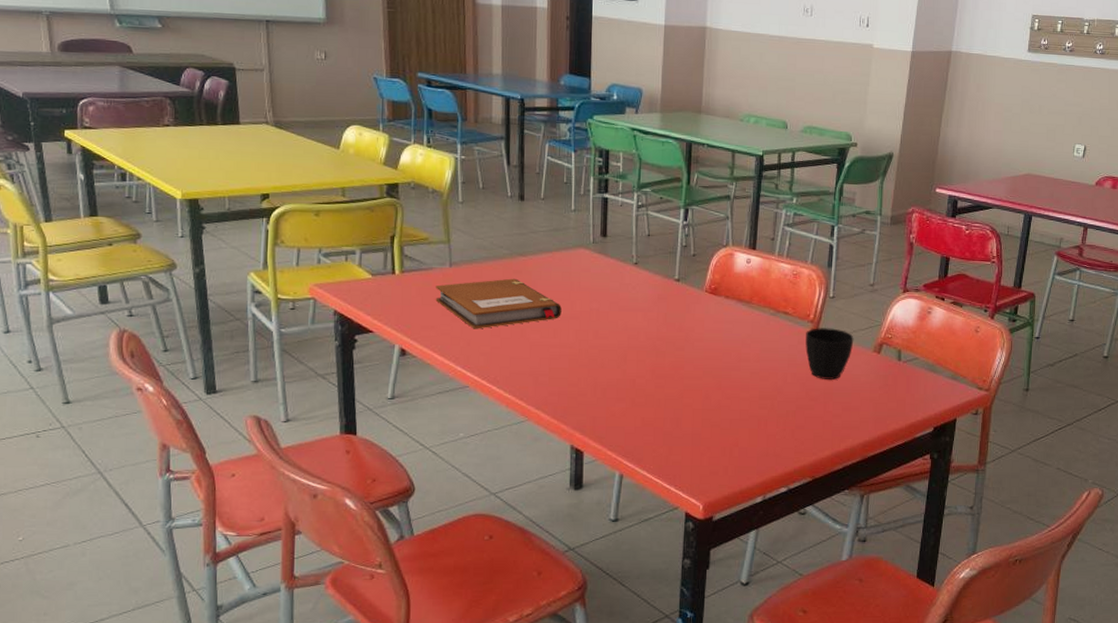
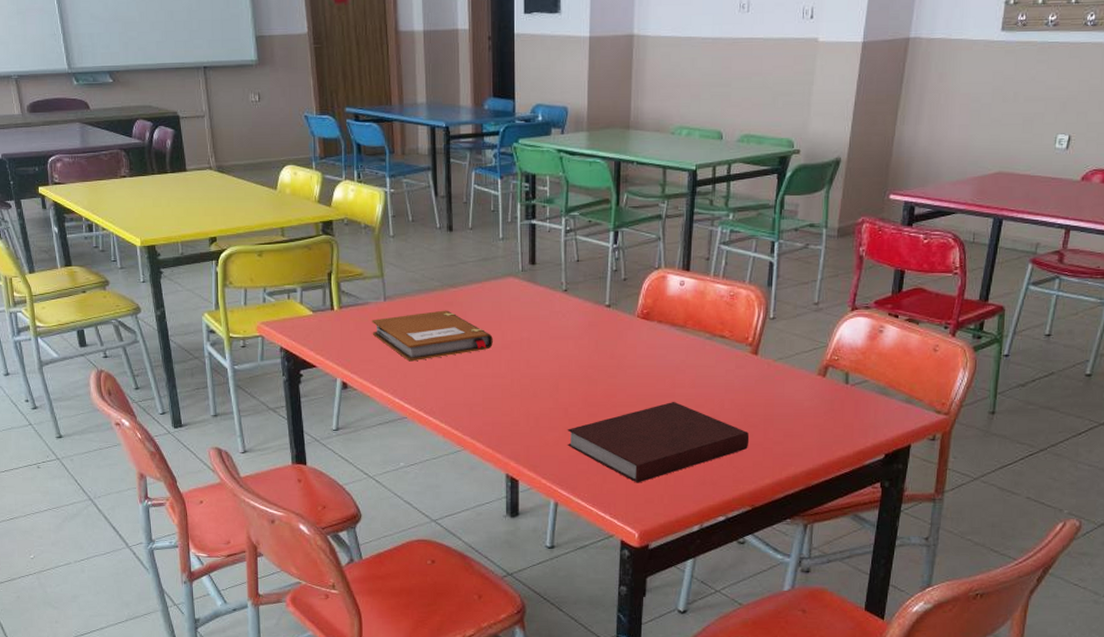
notebook: none [634,374,811,455] -> present [567,401,750,483]
cup: present [805,328,854,380] -> none [744,351,797,405]

